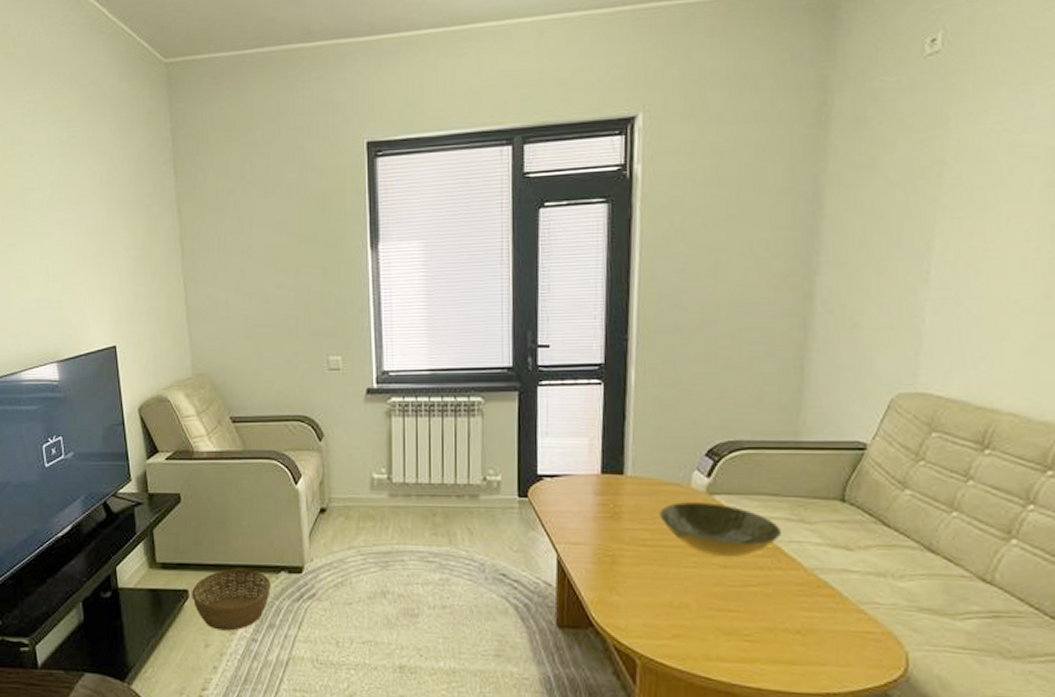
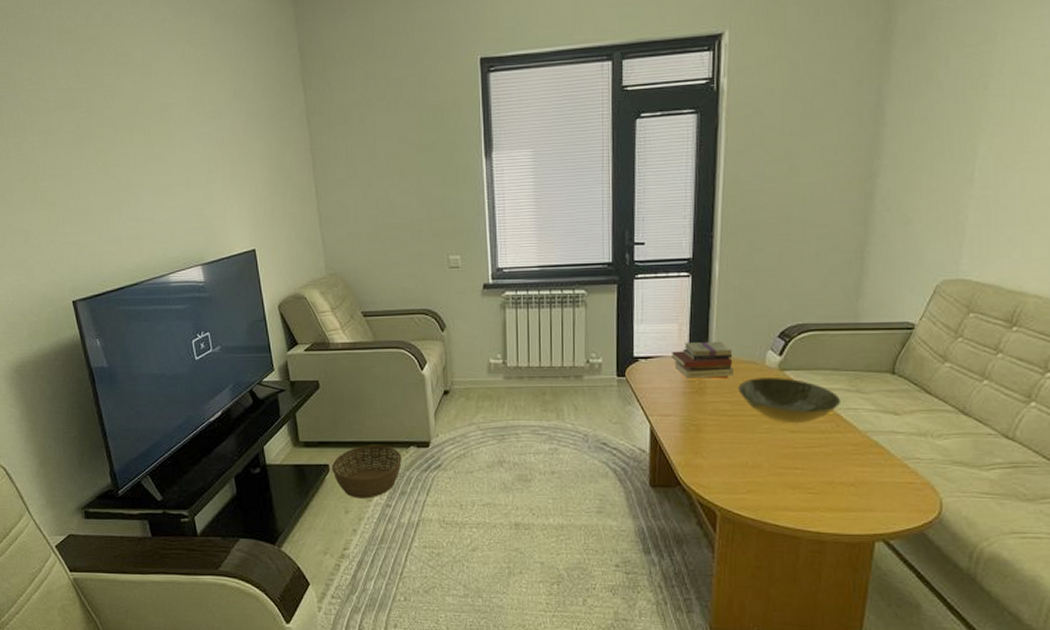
books: none [580,460,655,503] -> present [670,342,735,380]

